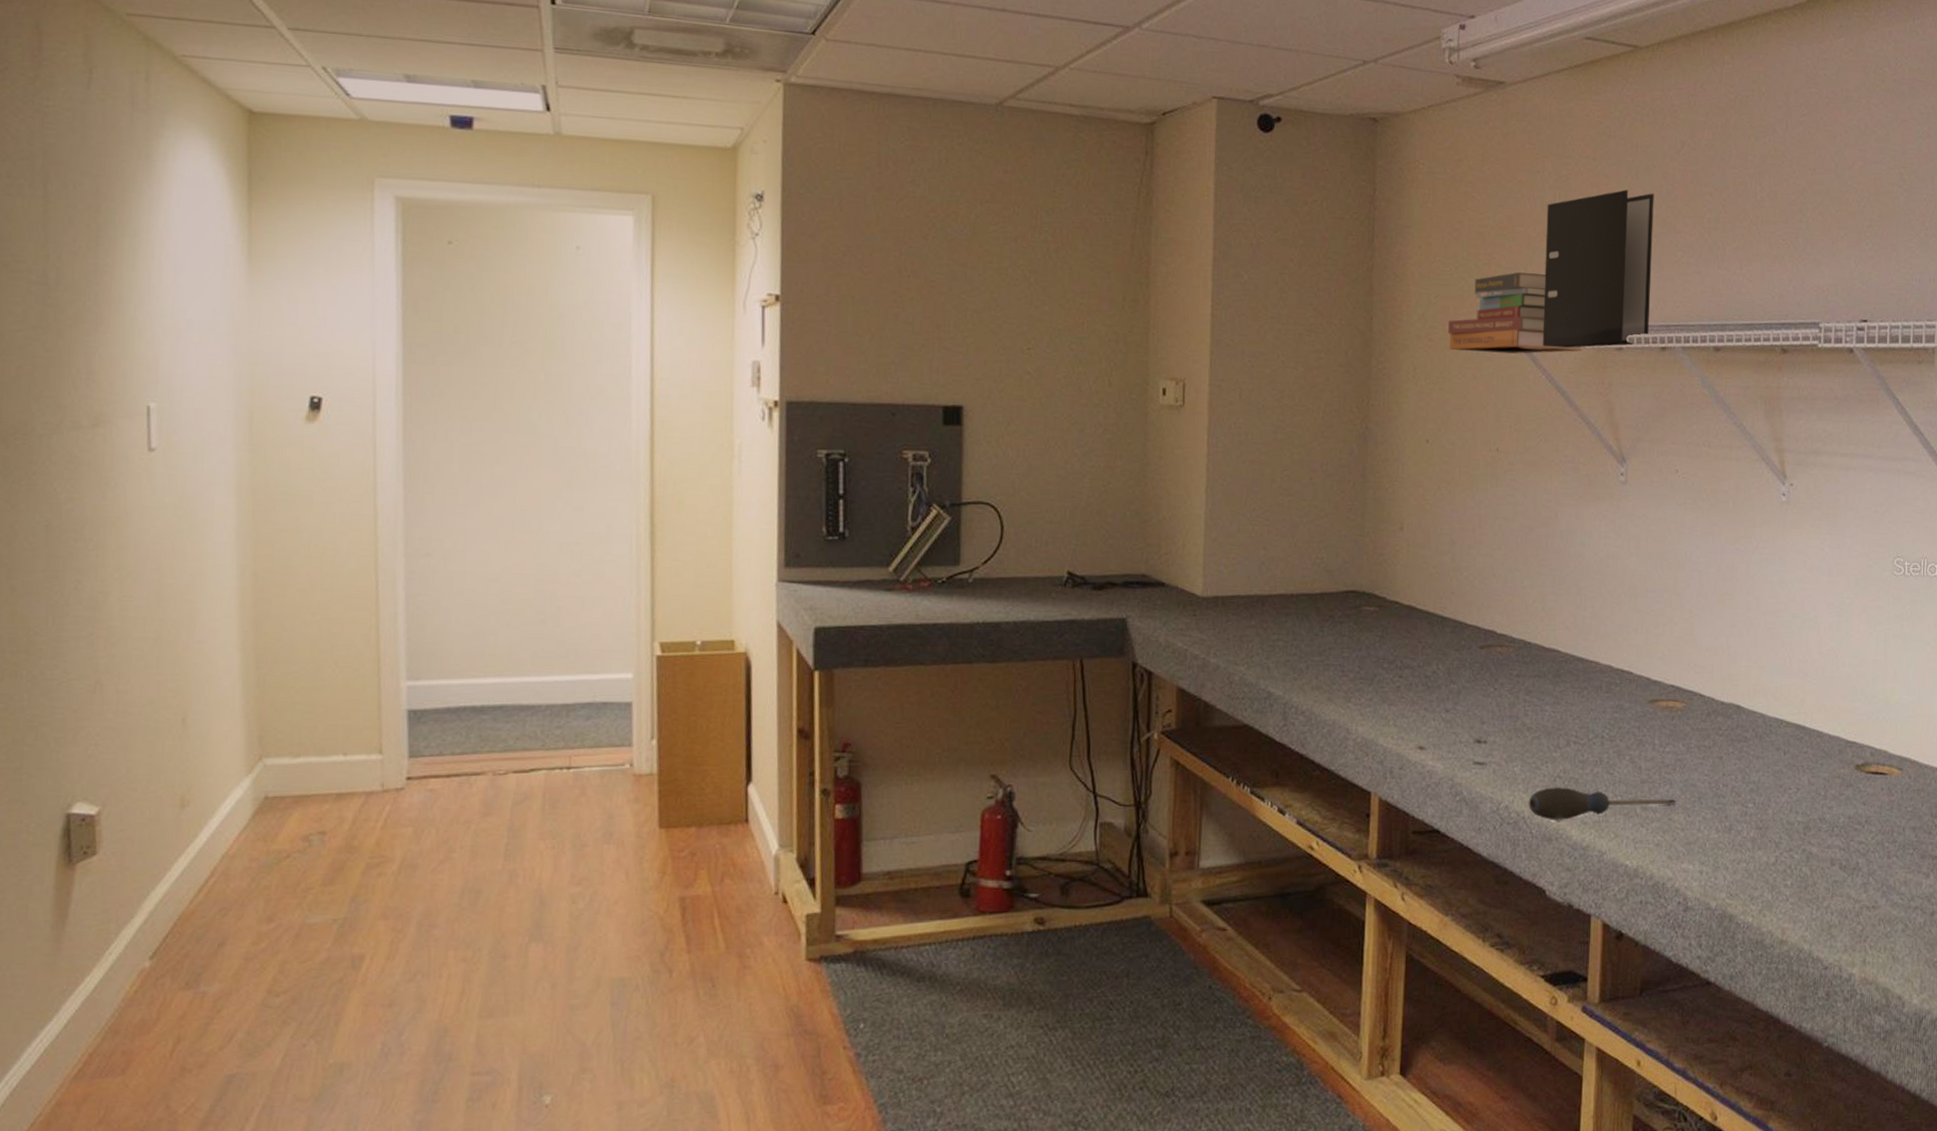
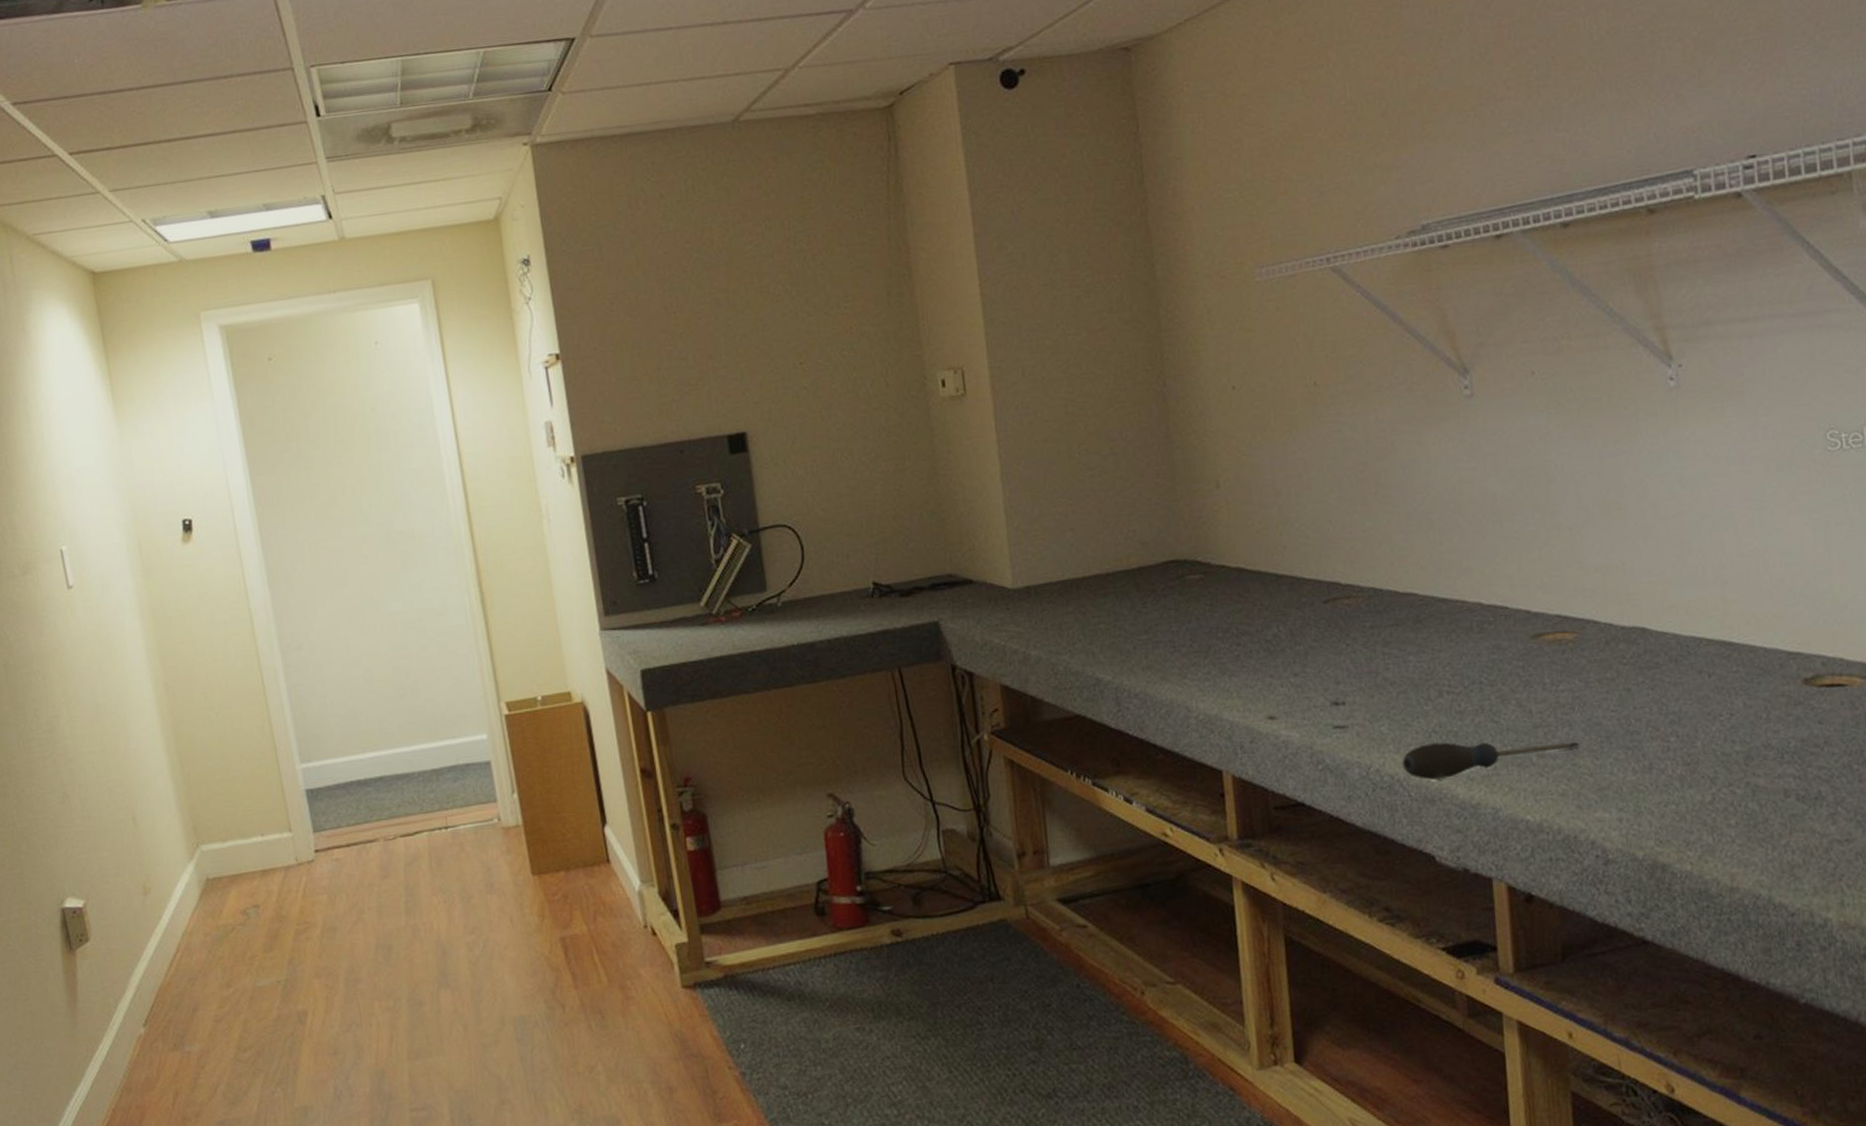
books: present [1447,272,1582,354] -> none [1239,179,1400,283]
binder: present [1542,189,1654,349] -> none [1337,61,1478,261]

